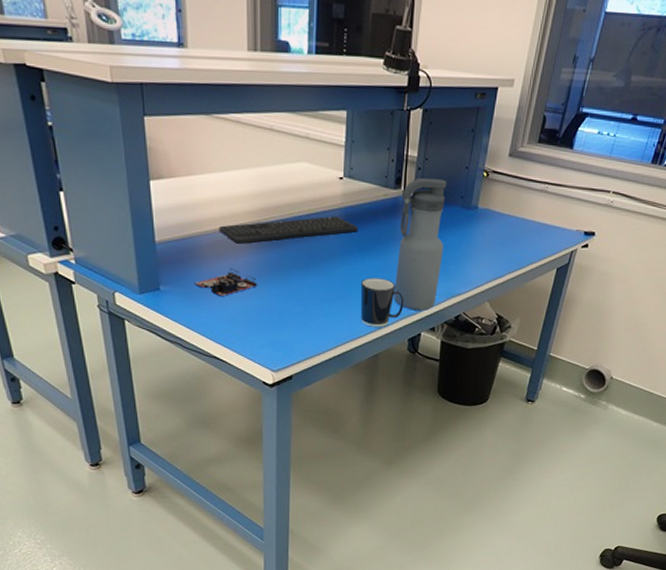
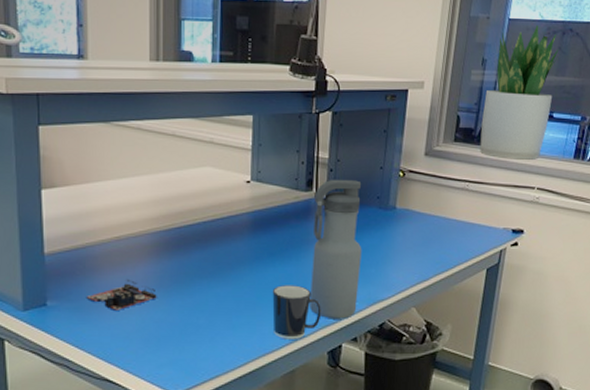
computer keyboard: present [219,216,358,244] -> none [115,221,268,253]
planter: none [562,19,652,164] -> present [480,24,559,161]

